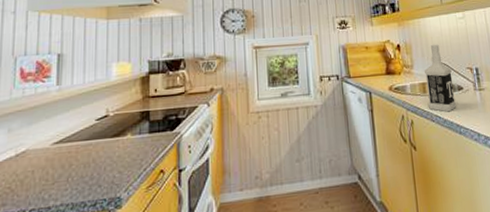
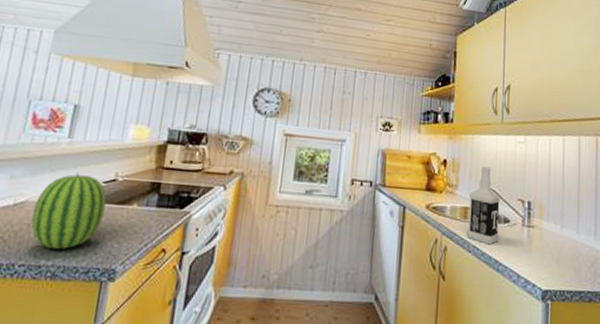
fruit: none [35,115,102,190] -> present [31,172,107,249]

